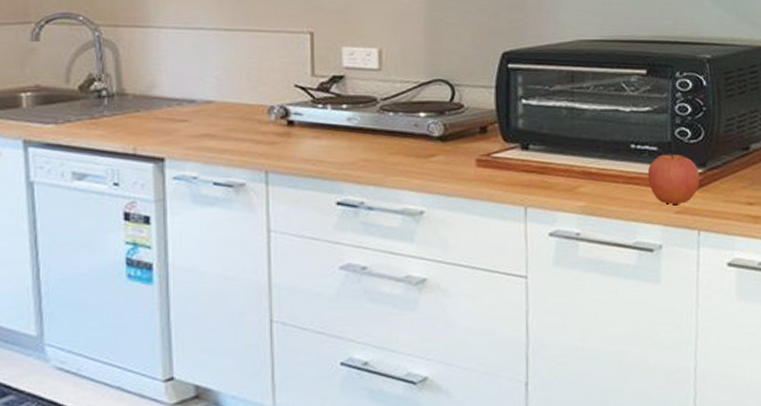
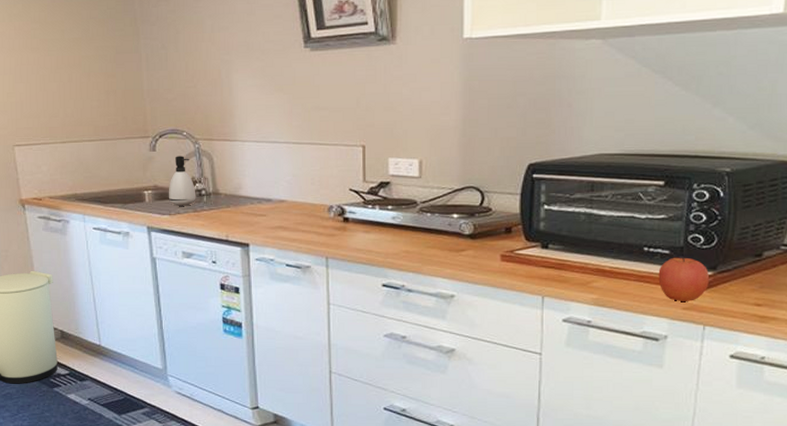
soap dispenser: none [54,46,94,112] -> present [168,156,196,206]

